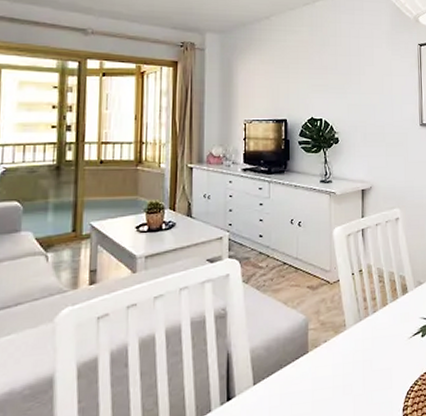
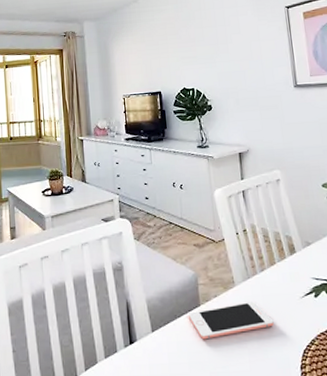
cell phone: none [294,345,381,390] -> present [188,302,274,340]

